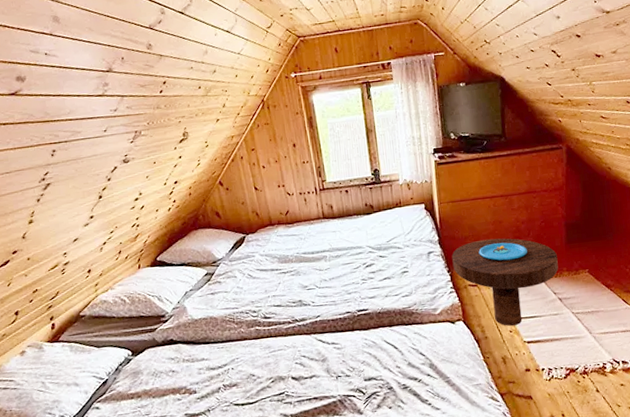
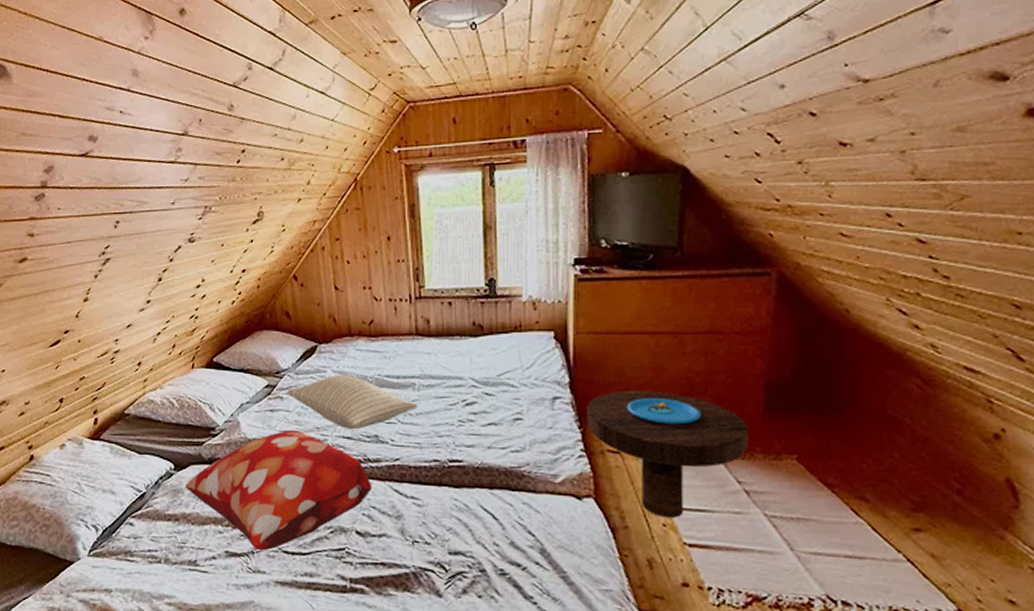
decorative pillow: none [143,306,301,408] -> present [185,429,371,551]
pillow: none [224,256,330,299] -> present [287,374,418,430]

